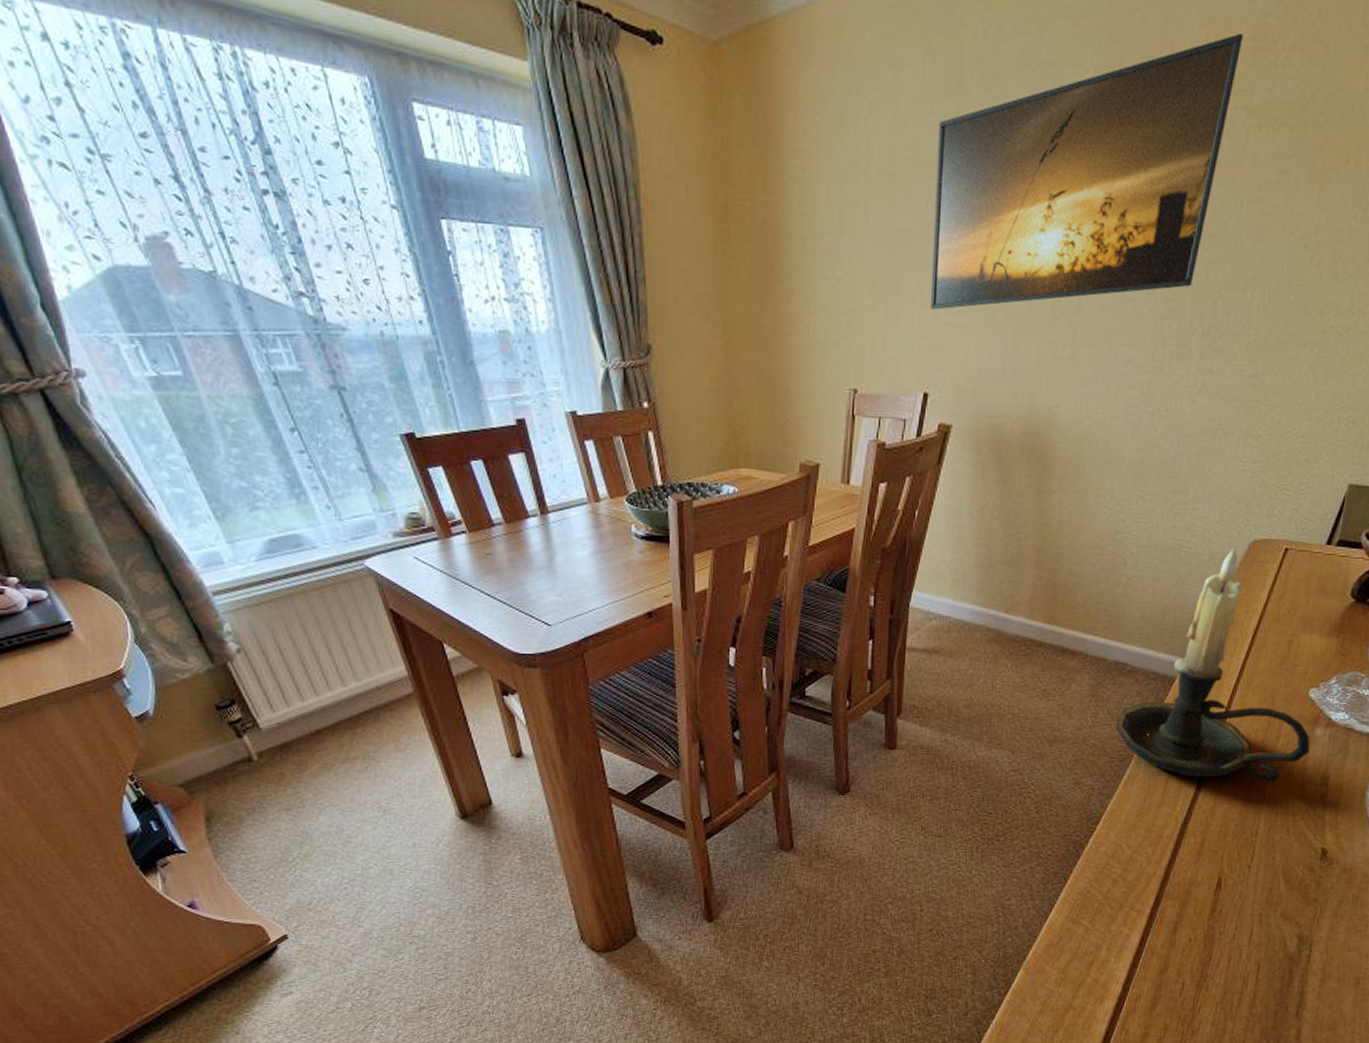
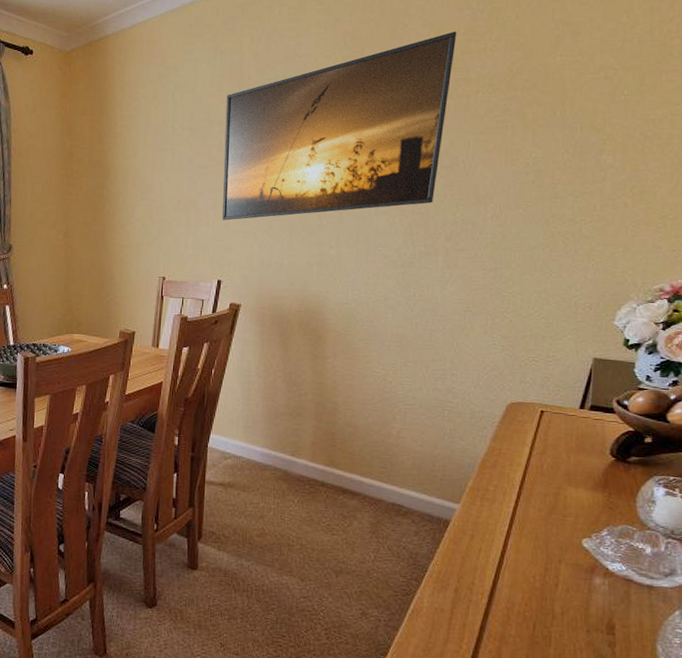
candle holder: present [1116,545,1310,782] -> none [397,406,590,628]

